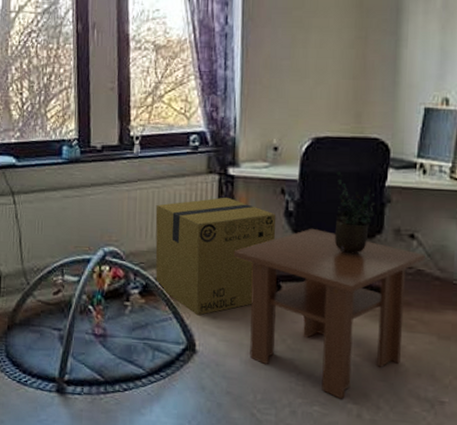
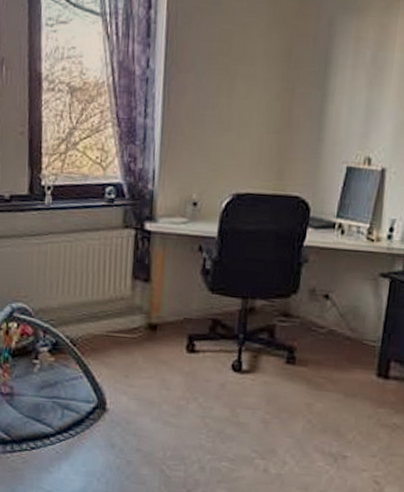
cardboard box: present [155,197,276,316] -> none [66,253,193,374]
coffee table: present [233,228,425,399] -> none [148,286,338,455]
potted plant: present [334,170,376,255] -> none [250,228,293,314]

